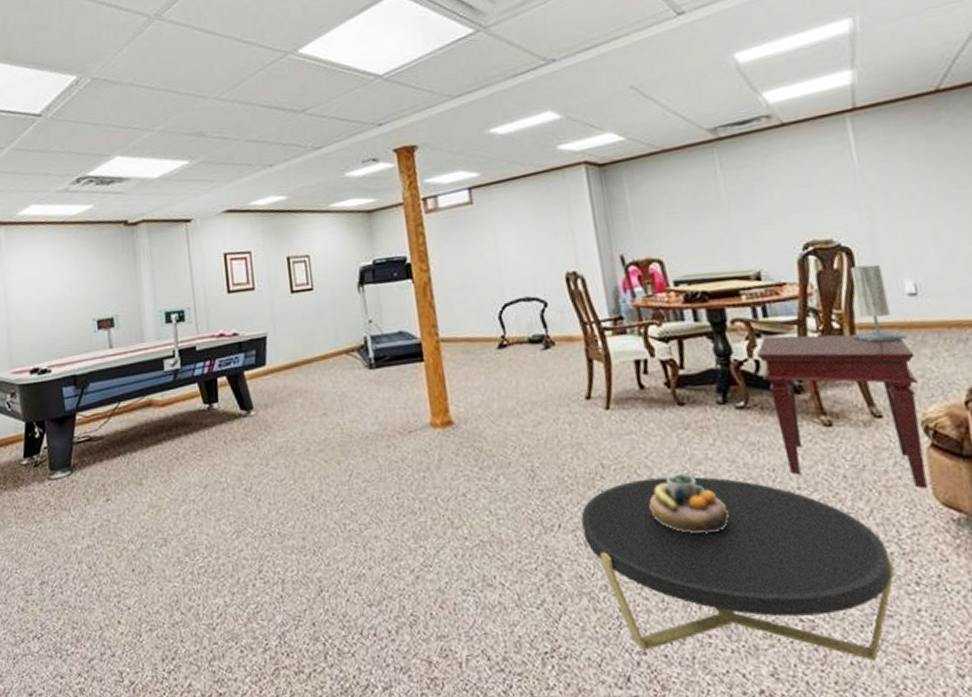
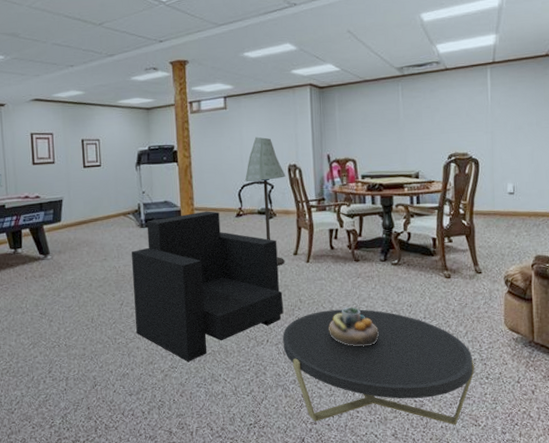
armchair: none [358,342,579,557] -> present [131,211,284,362]
floor lamp: none [506,237,573,415] -> present [245,137,286,266]
side table: present [757,334,927,489] -> none [410,216,507,319]
table lamp: present [849,264,907,342] -> none [470,172,504,224]

